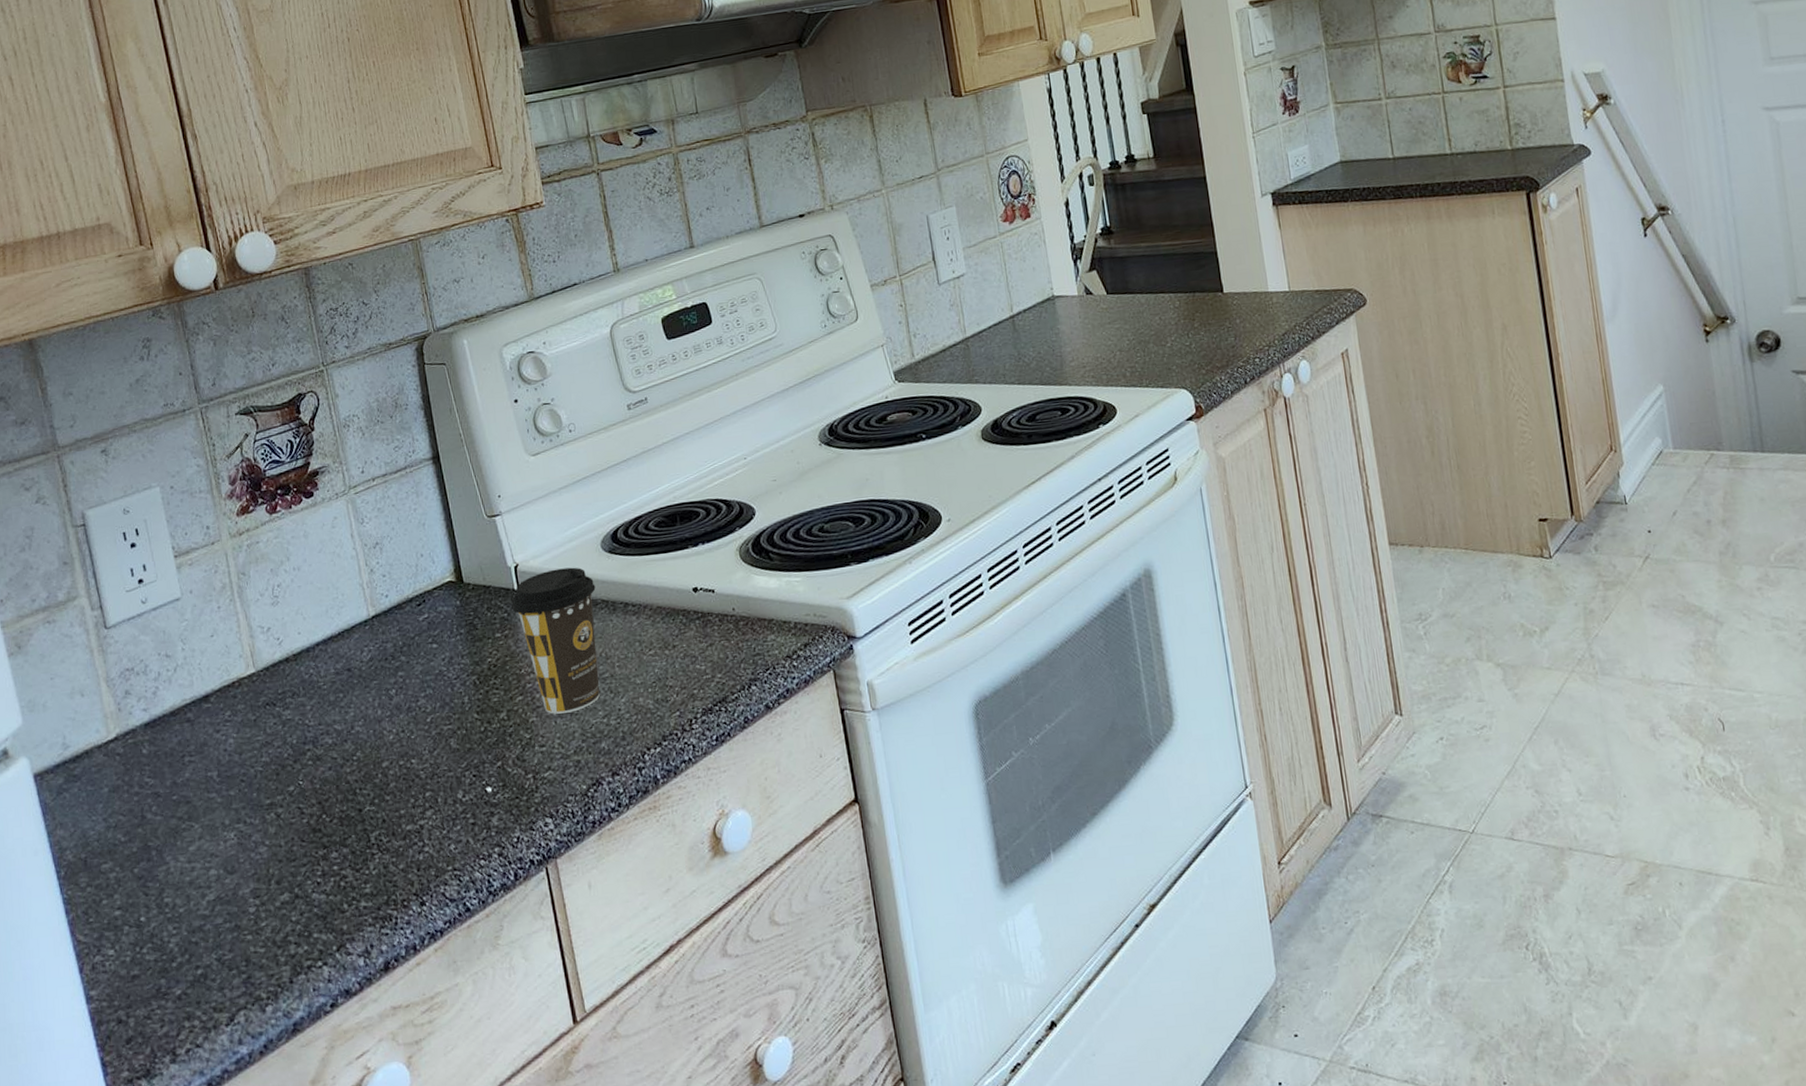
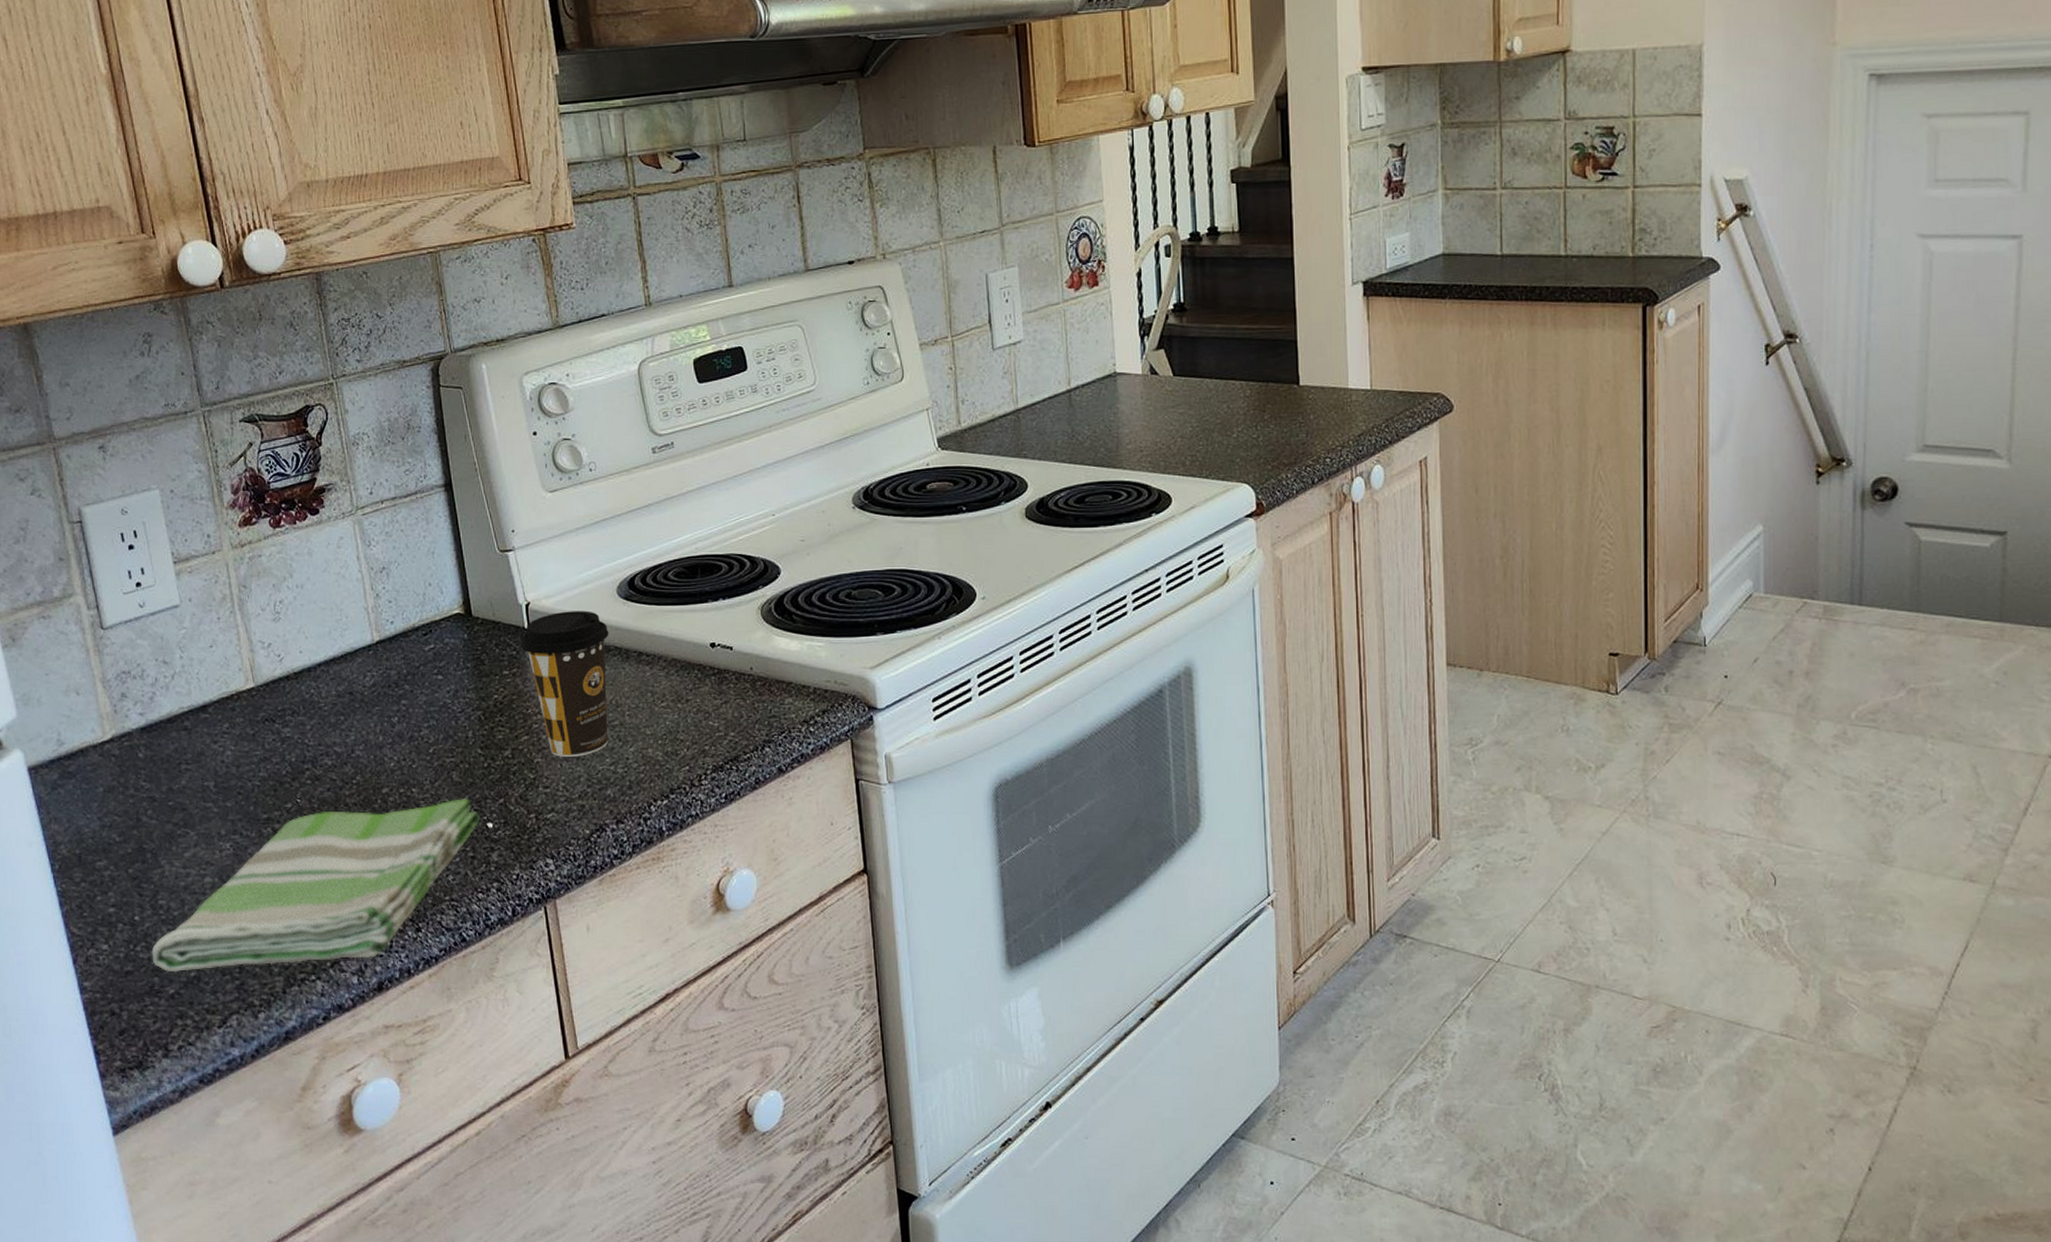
dish towel: none [157,764,479,972] -> present [151,798,480,973]

